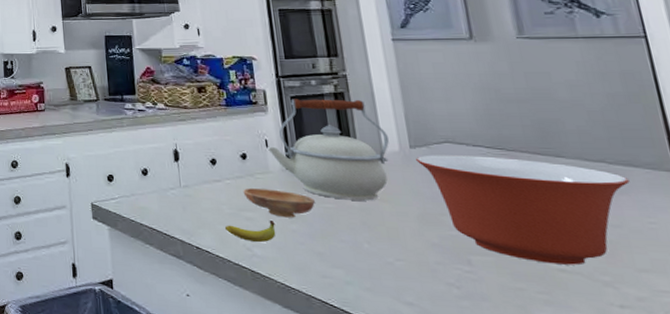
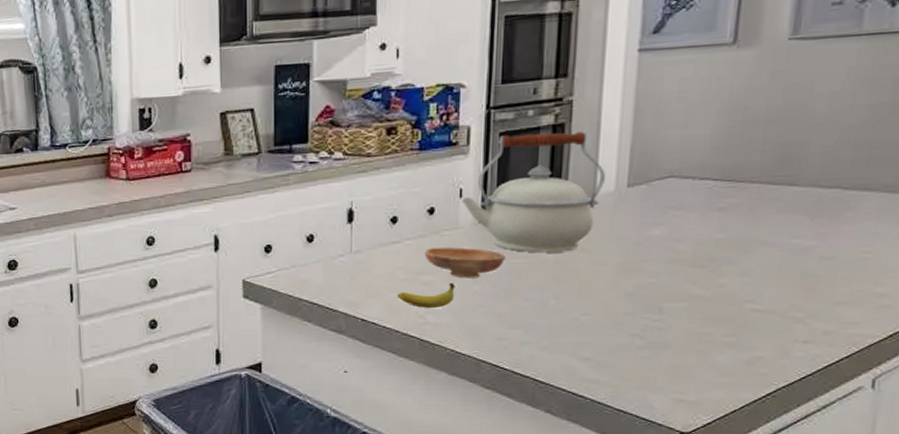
mixing bowl: present [416,155,630,265] -> none [631,190,859,305]

